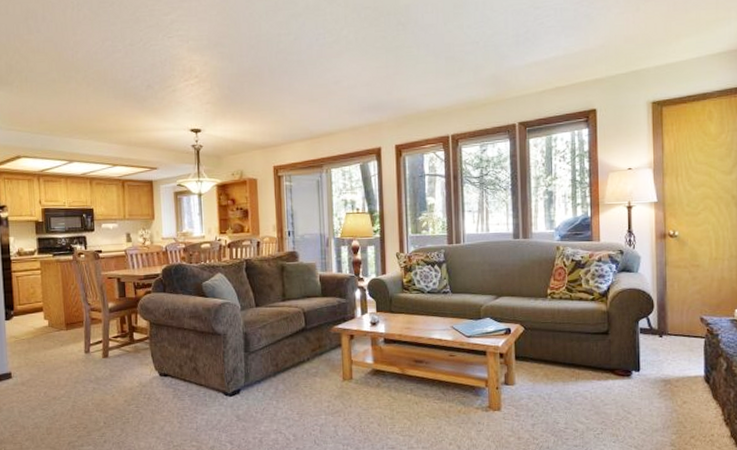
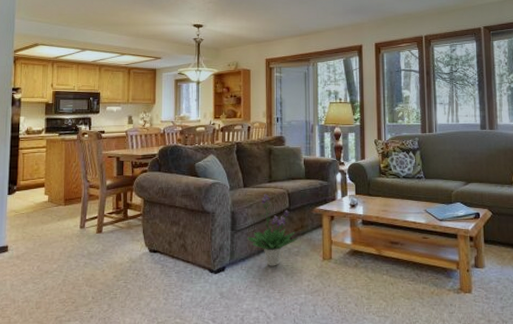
potted plant: none [262,313,316,388] -> present [247,194,298,266]

